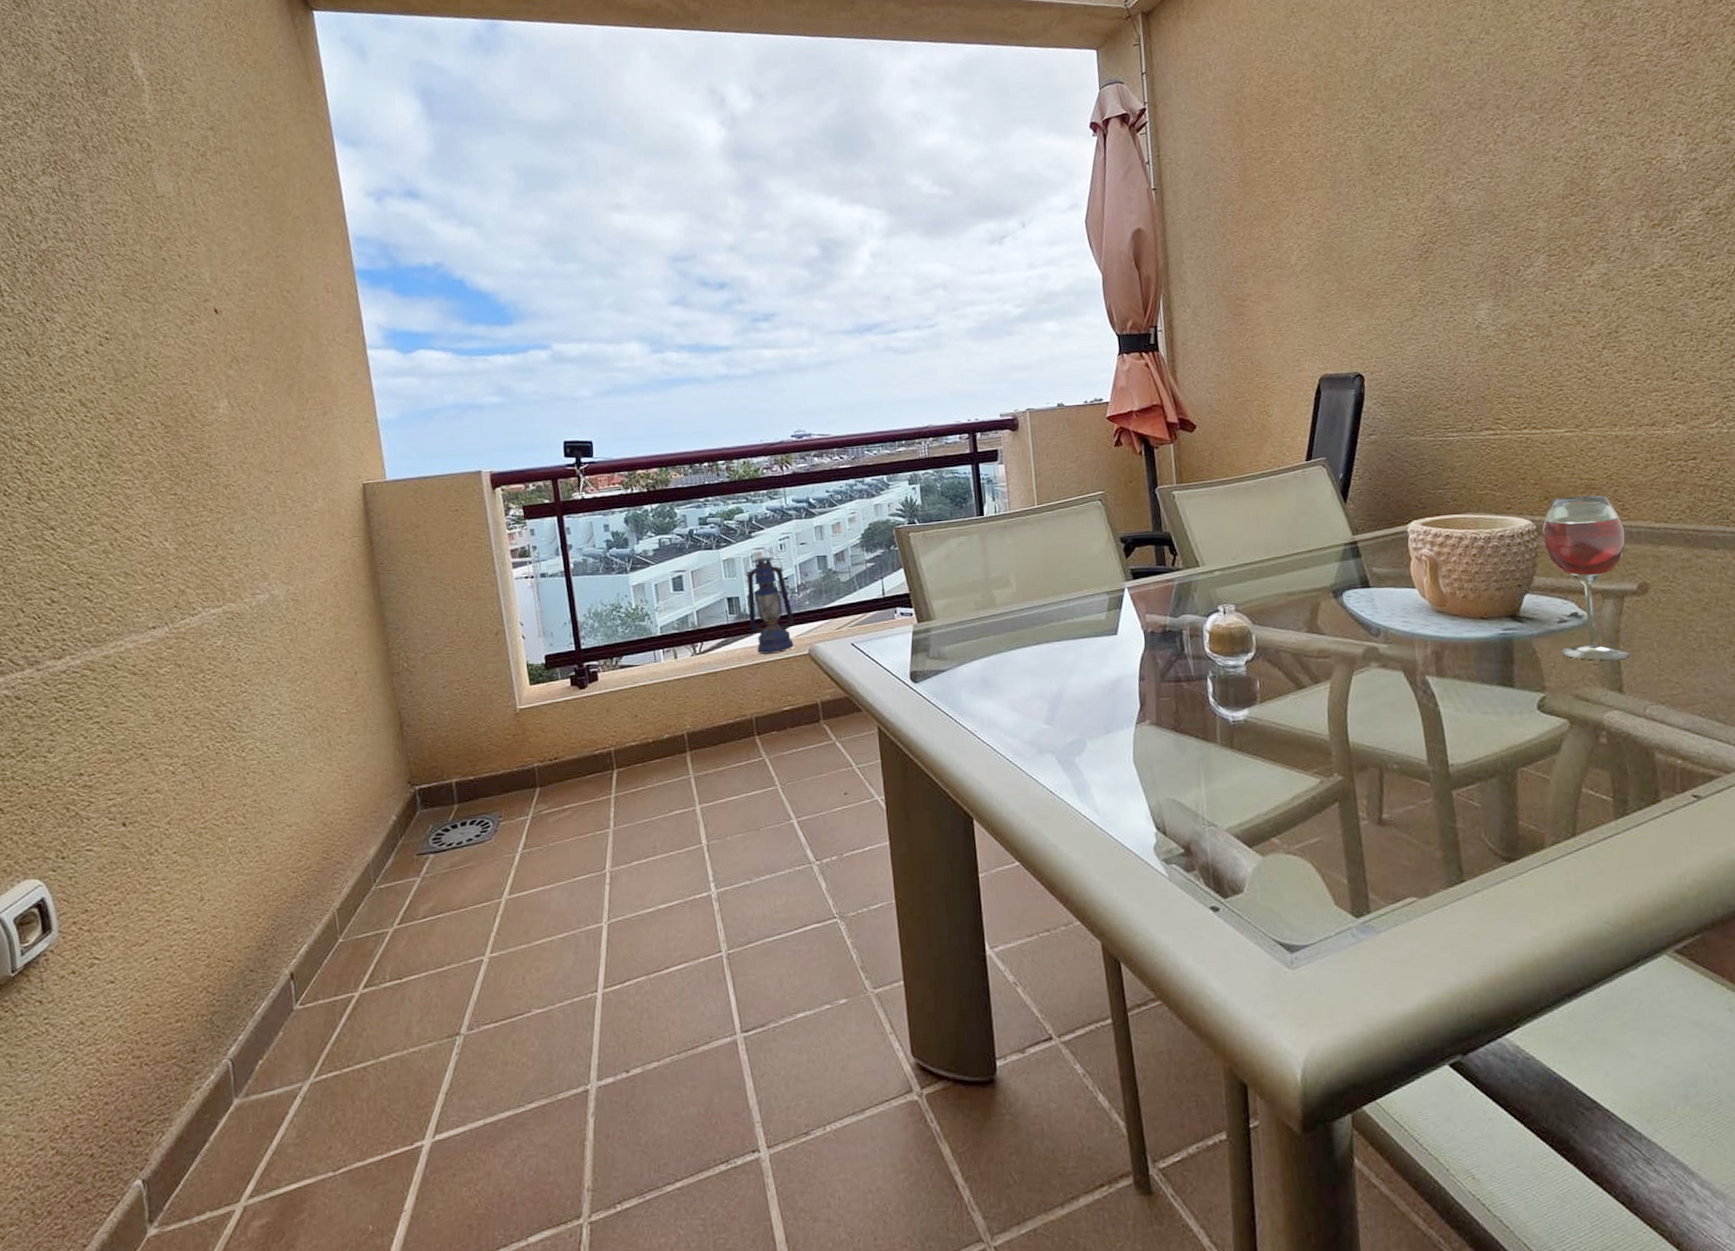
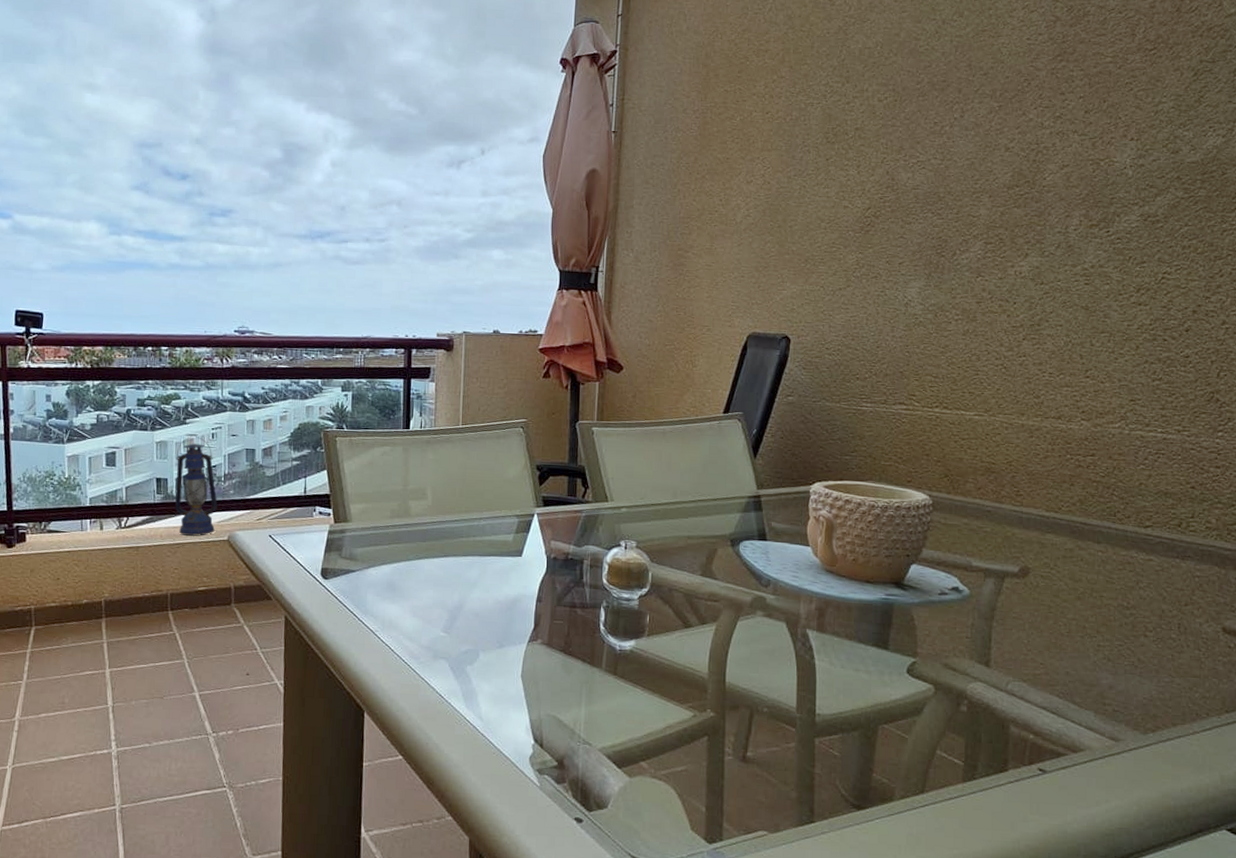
wineglass: present [1542,495,1630,661] -> none [937,476,1016,636]

